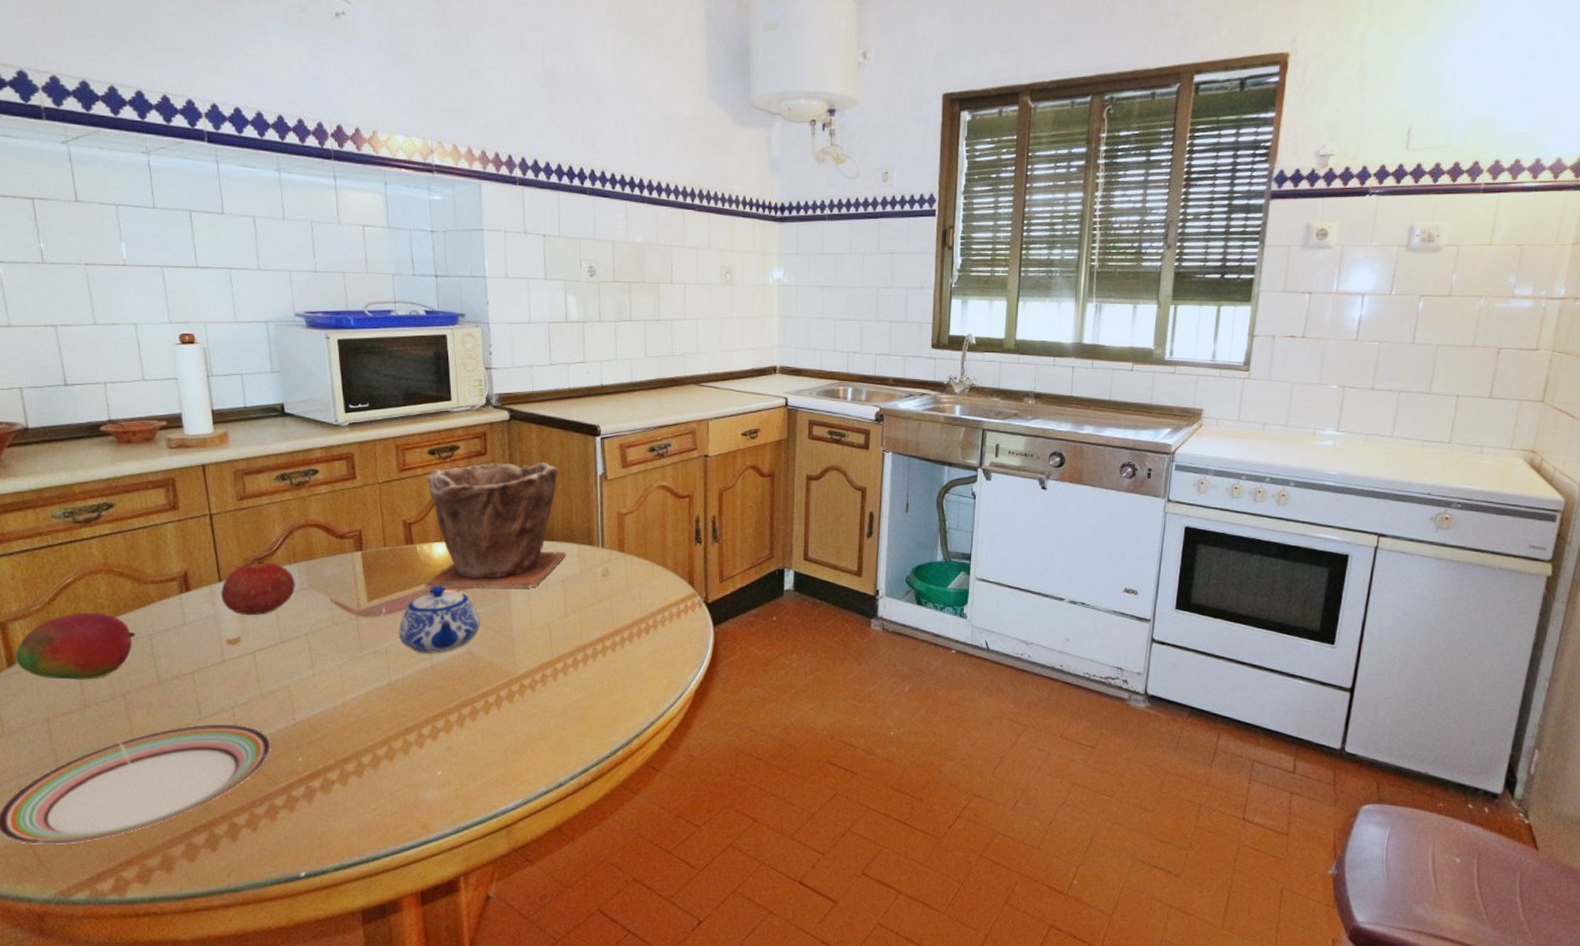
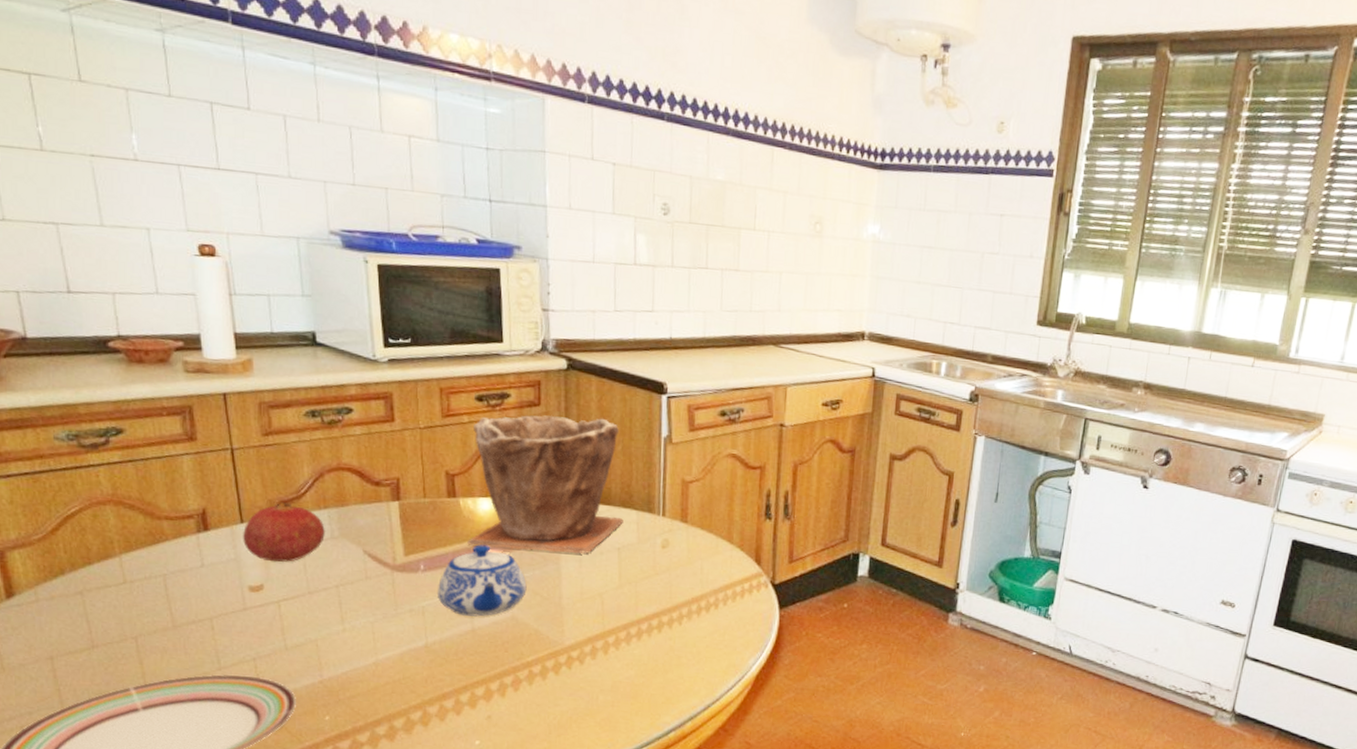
fruit: present [15,612,136,680] -> none [15,545,149,619]

